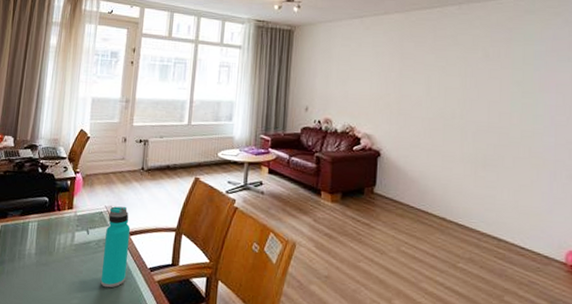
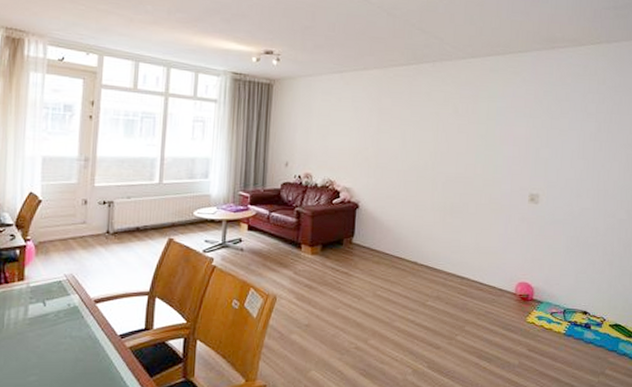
water bottle: present [100,206,131,288] -> none [62,273,96,360]

